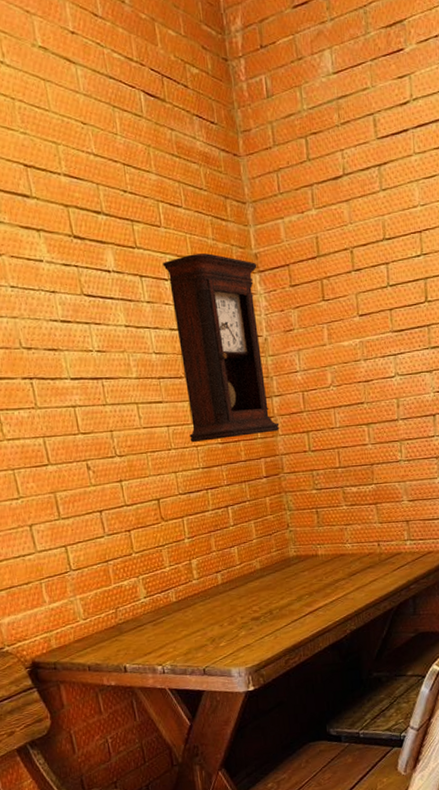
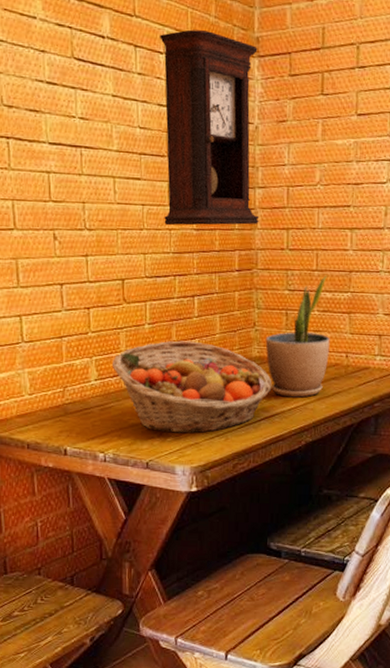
fruit basket: none [158,549,312,639] -> present [111,340,272,434]
potted plant: none [300,470,362,591] -> present [265,275,330,398]

